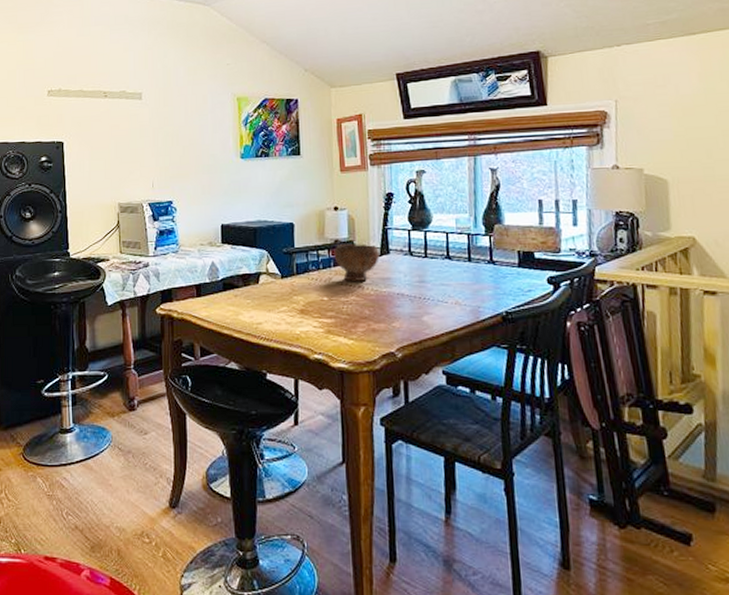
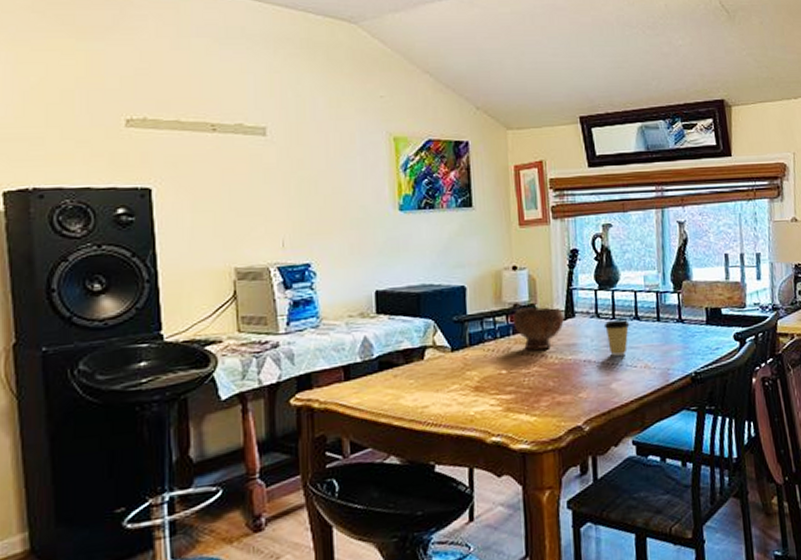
coffee cup: none [416,258,442,291] -> present [603,319,630,356]

